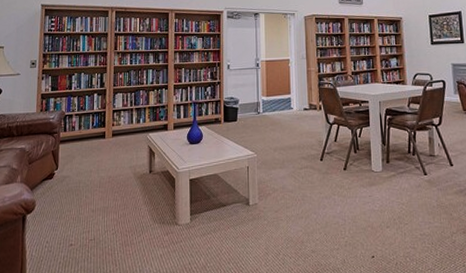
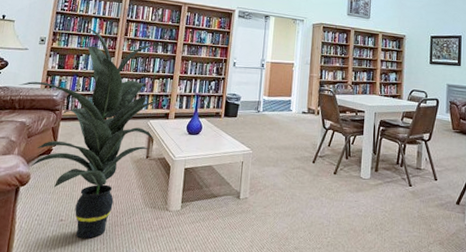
indoor plant: none [14,47,159,262] -> present [18,29,168,239]

